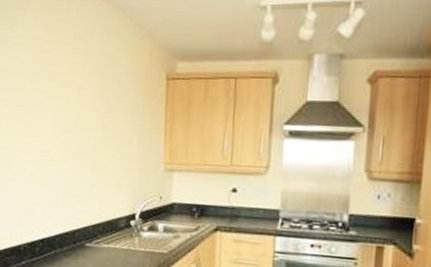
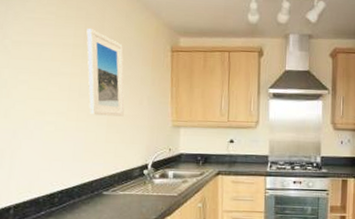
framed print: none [73,54,113,157] -> present [86,29,125,117]

